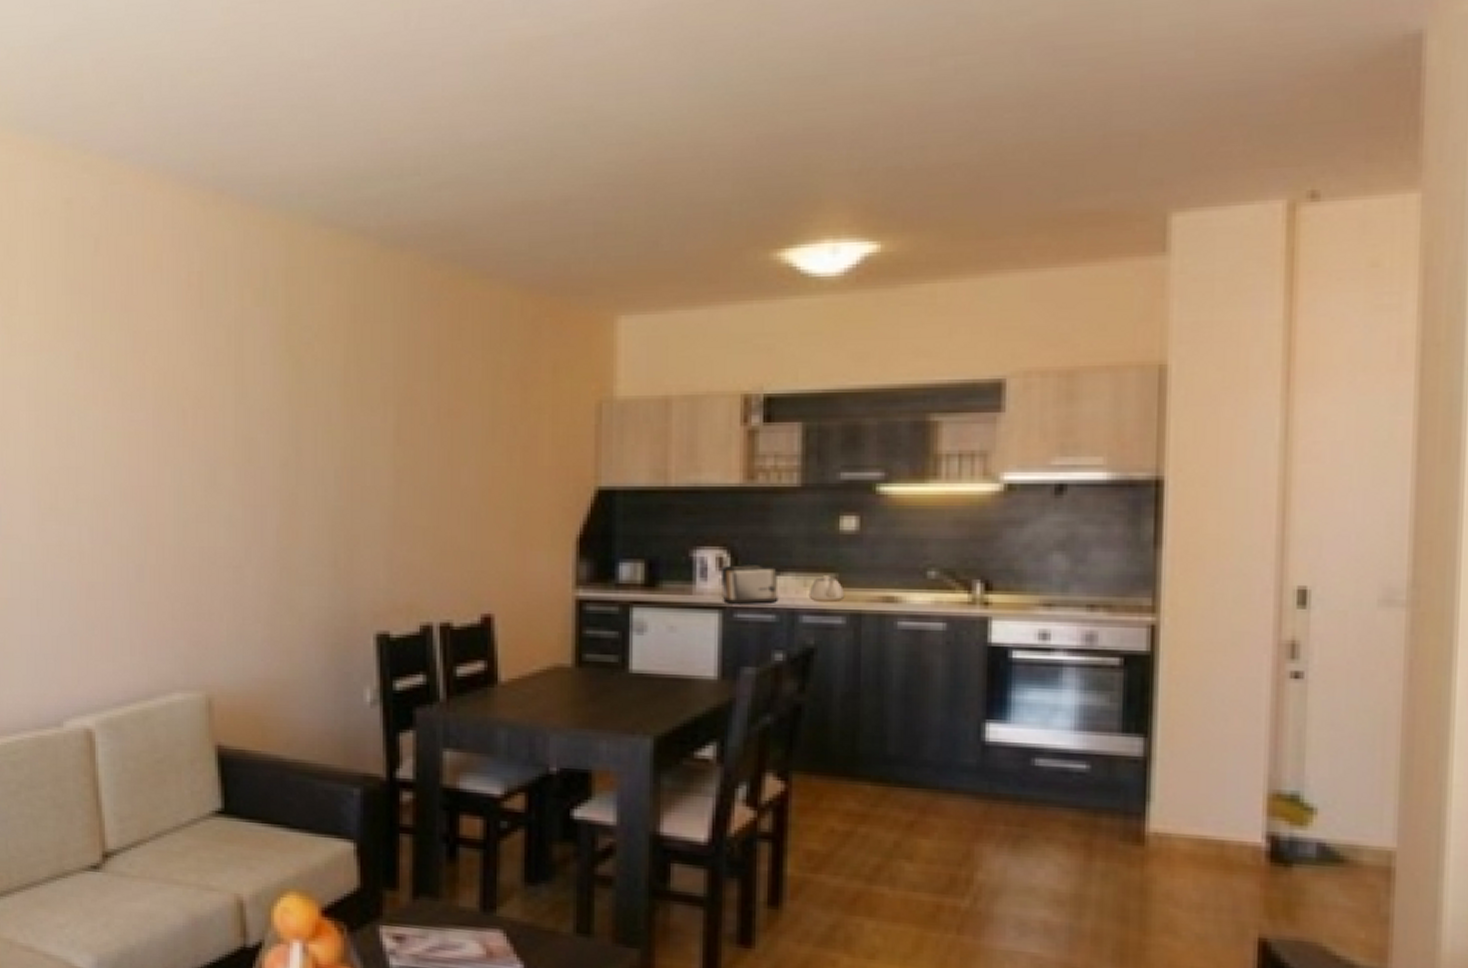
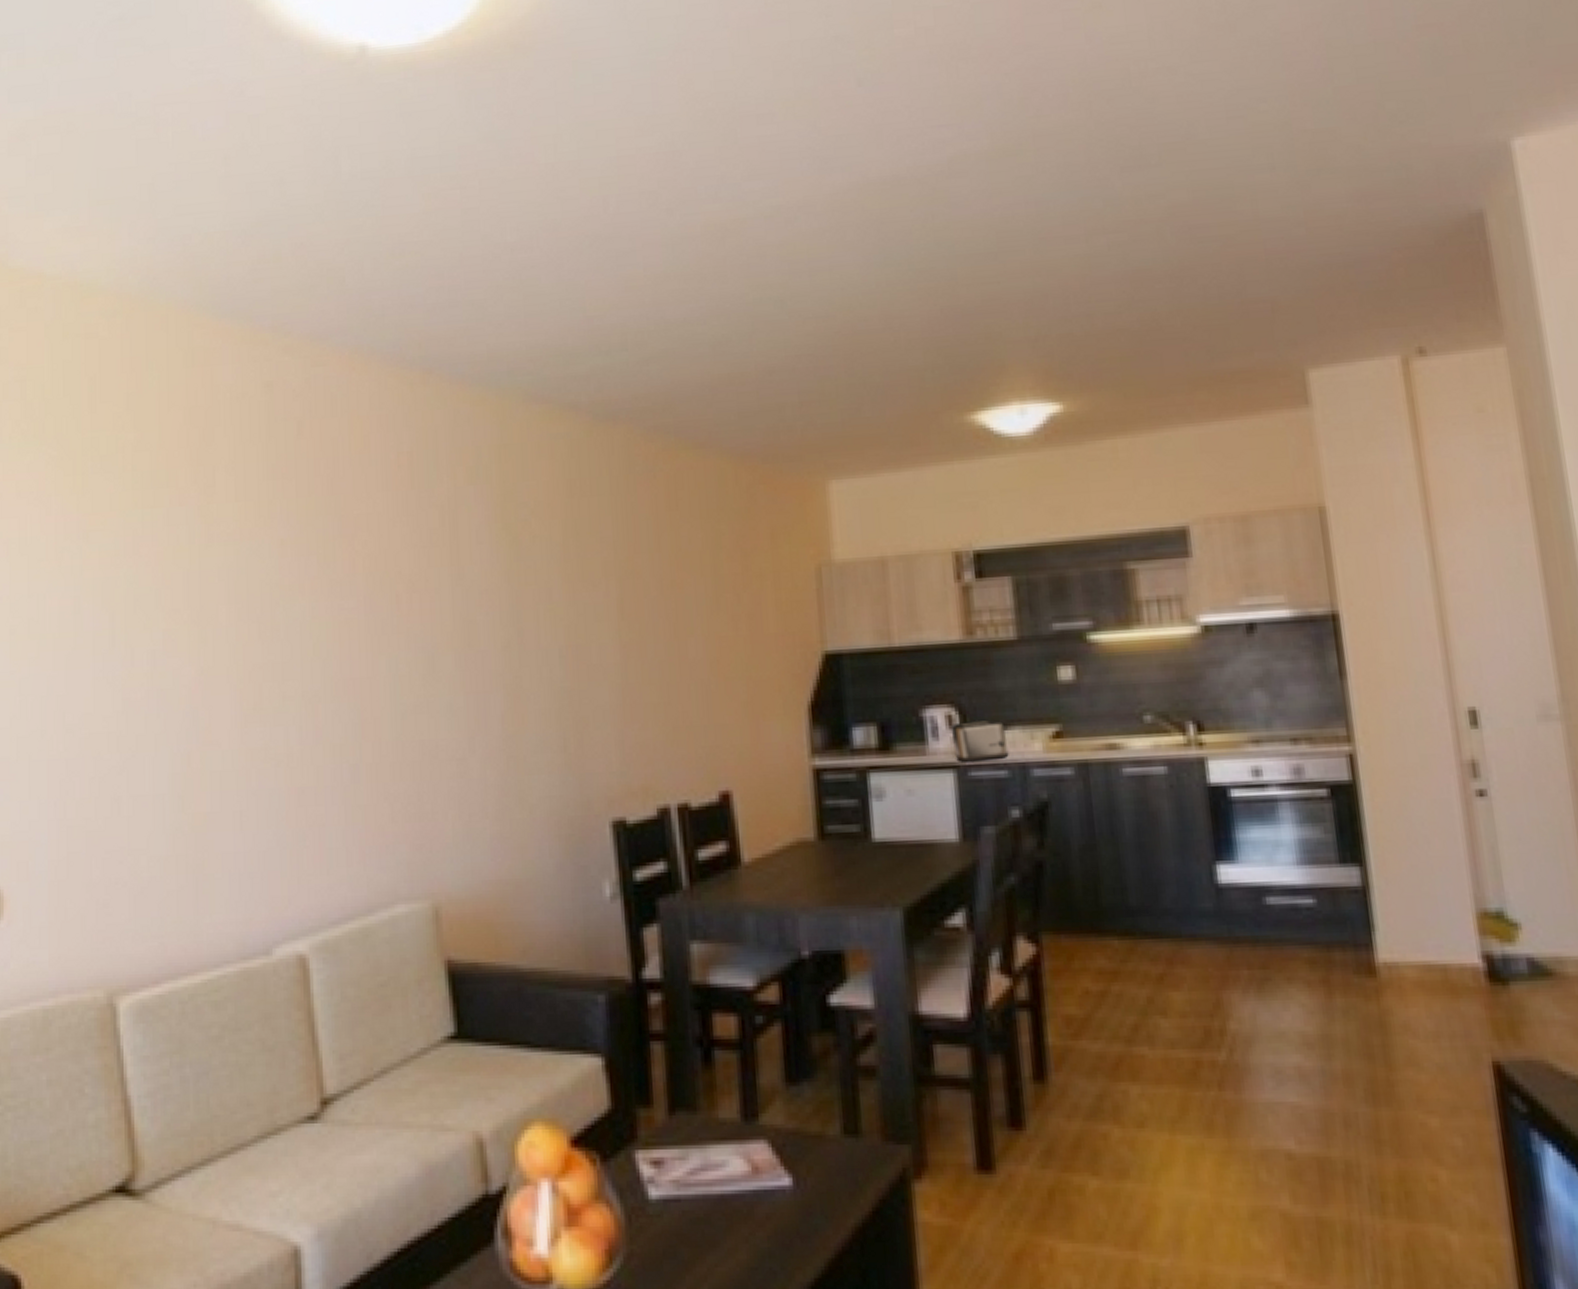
teapot: present [808,575,845,603] -> none [1036,726,1071,755]

